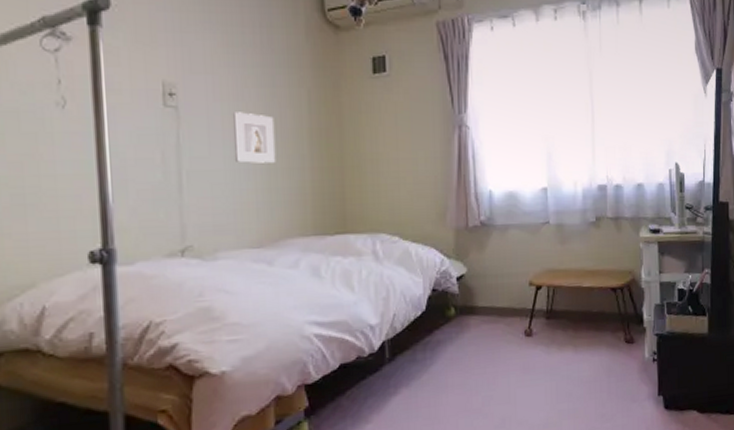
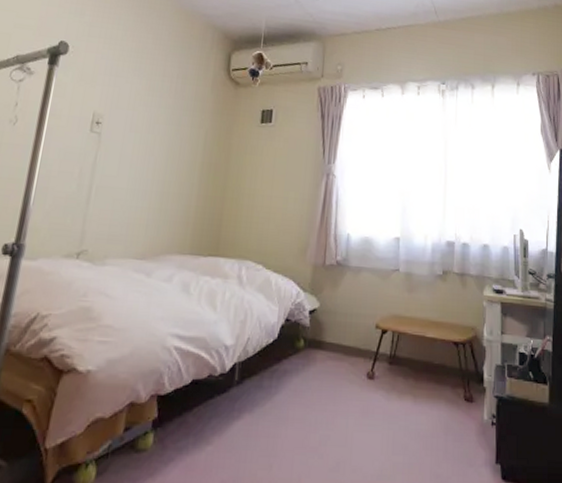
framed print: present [232,112,276,163] -> none [136,142,175,187]

